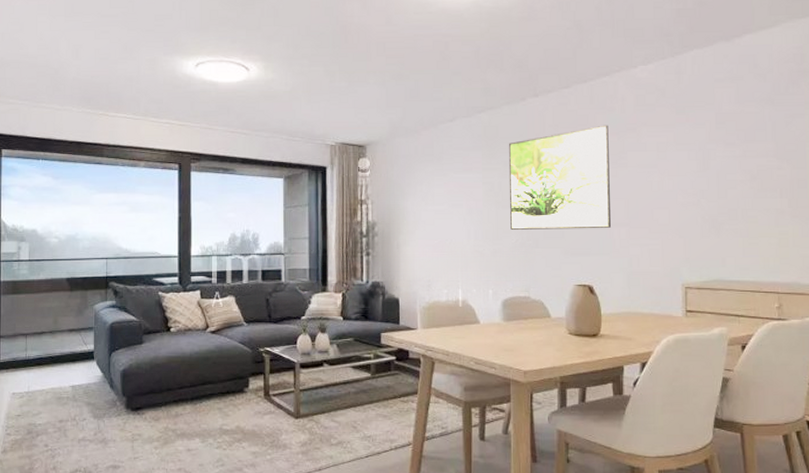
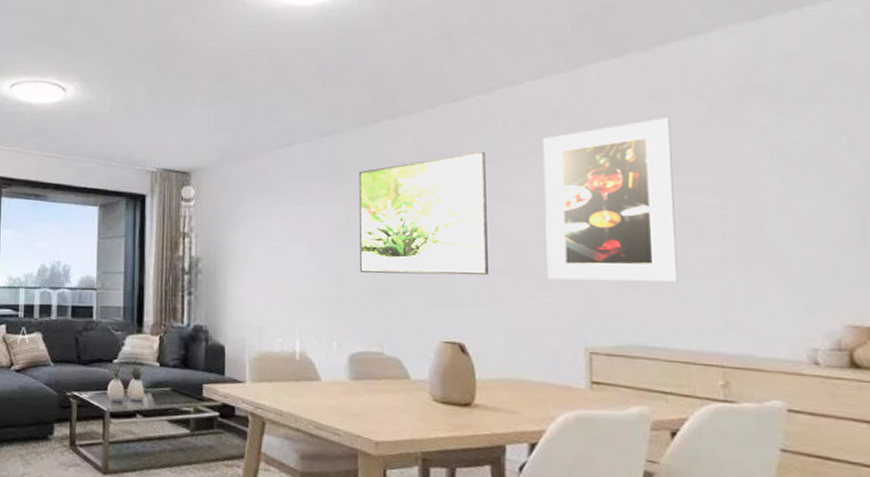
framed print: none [652,96,748,230] -> present [543,118,678,282]

